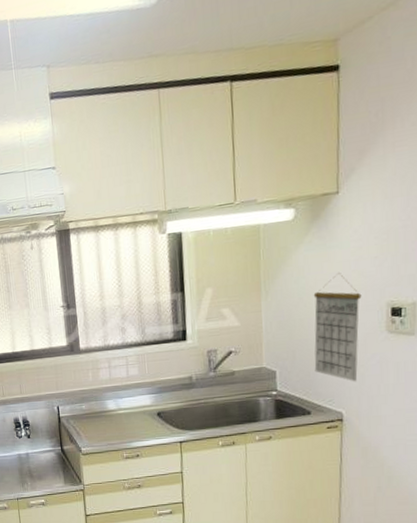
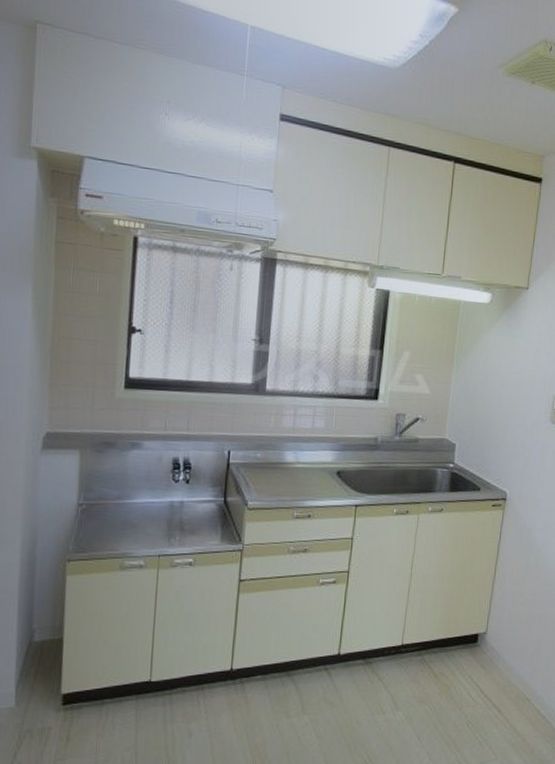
calendar: present [313,273,362,382] -> none [489,361,535,465]

